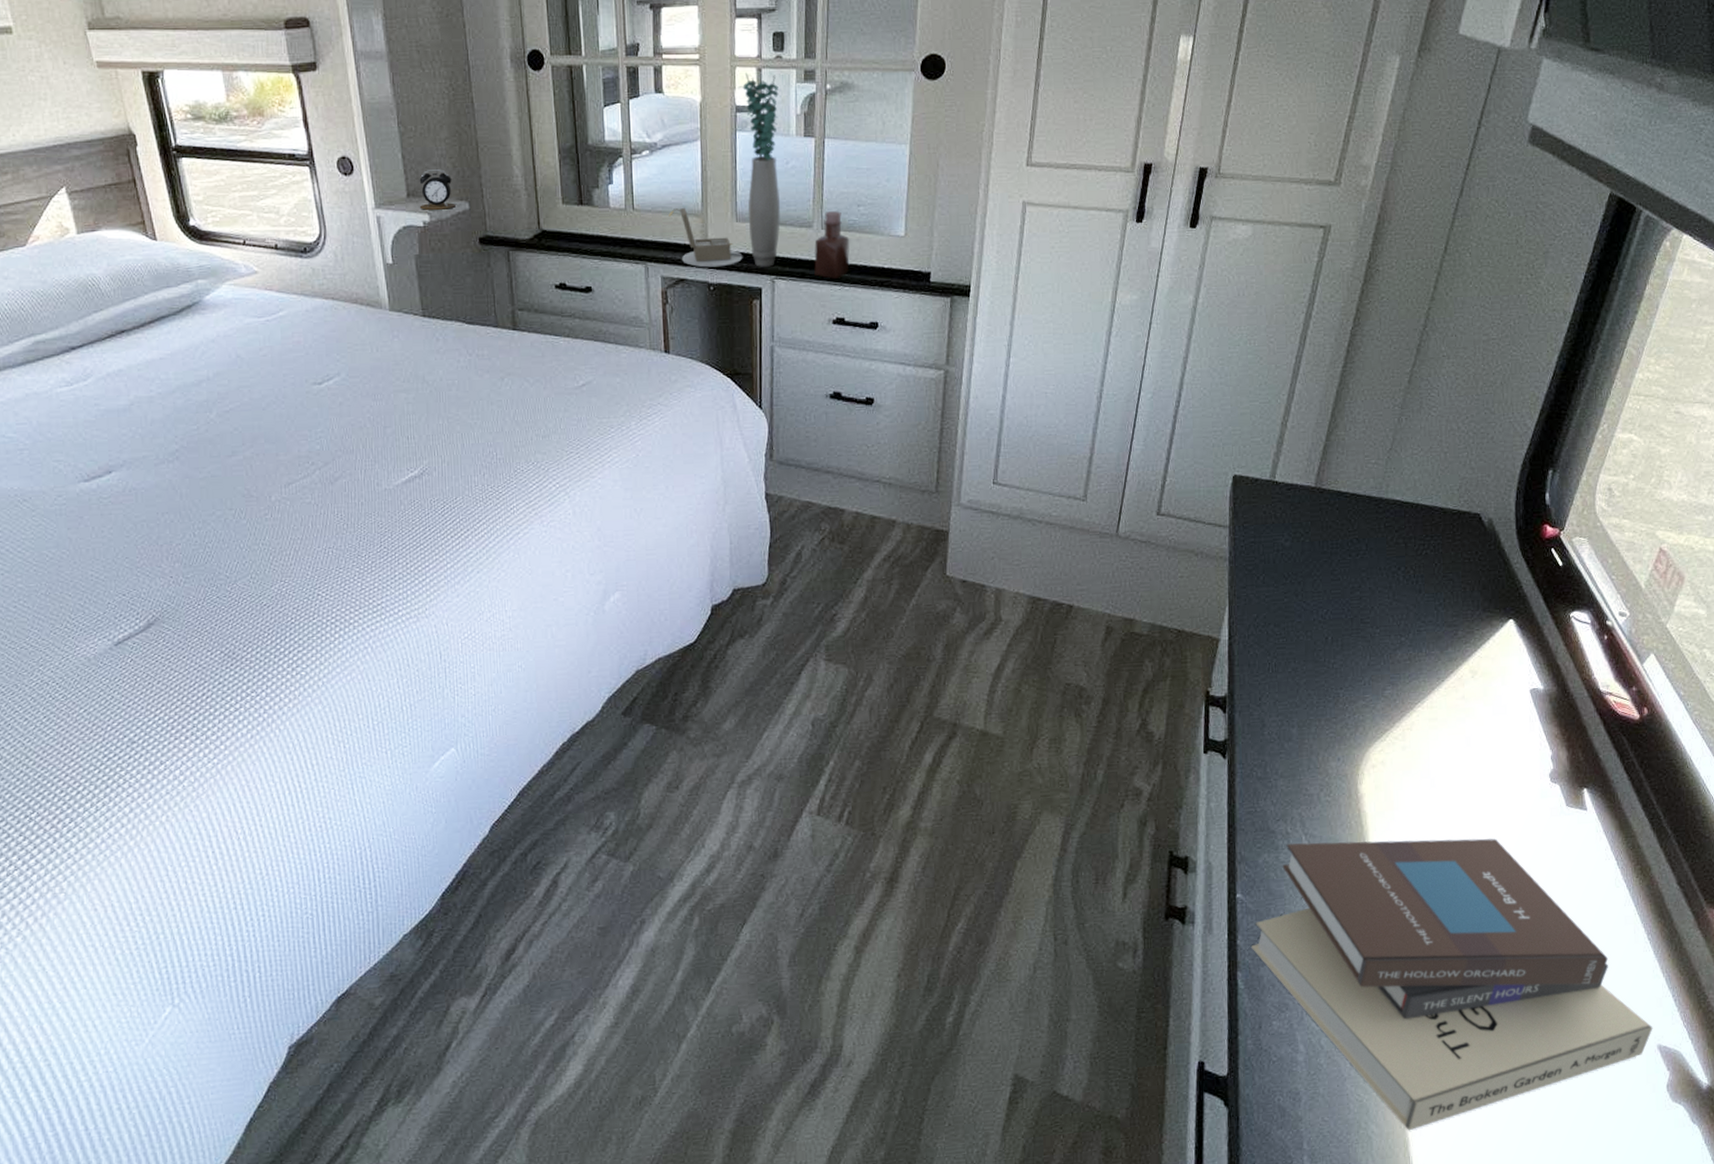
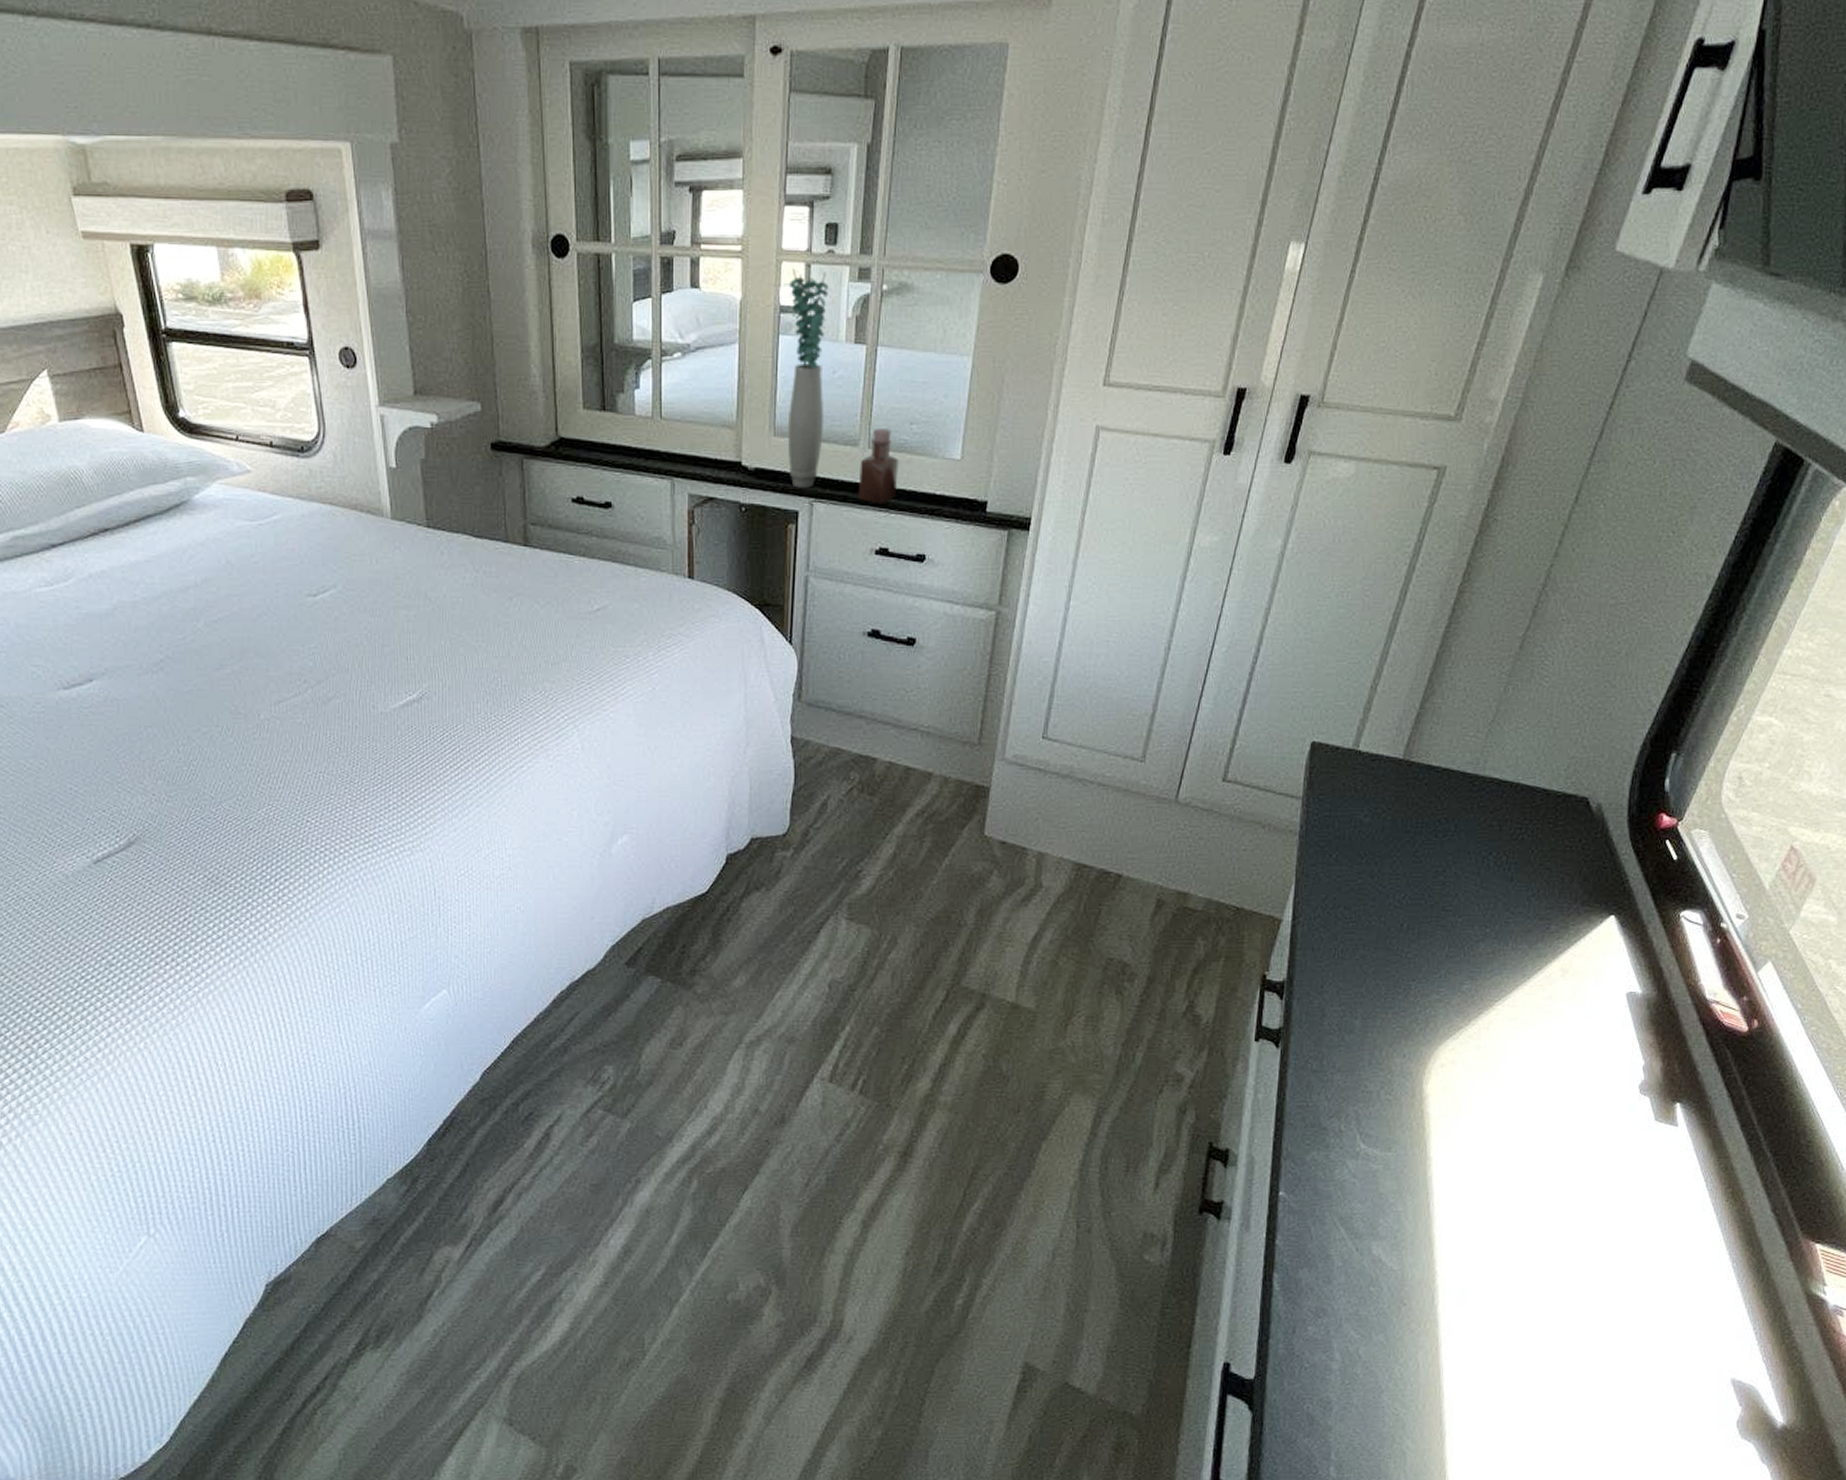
alarm clock: present [419,169,456,210] -> none [427,365,466,410]
jewelry box: present [668,207,743,268] -> none [699,417,780,486]
books: present [1252,838,1653,1130] -> none [1291,1141,1728,1448]

